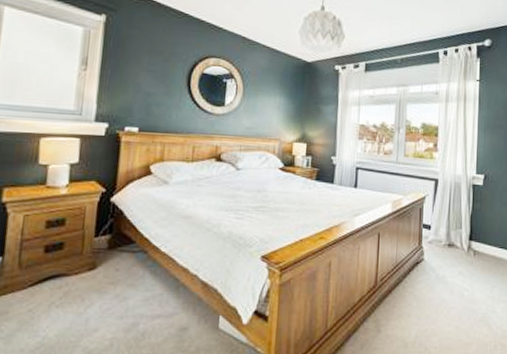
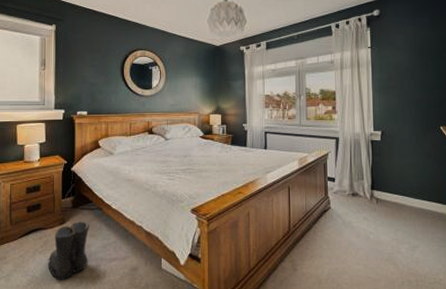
boots: none [66,267,129,344] -> present [47,221,90,281]

